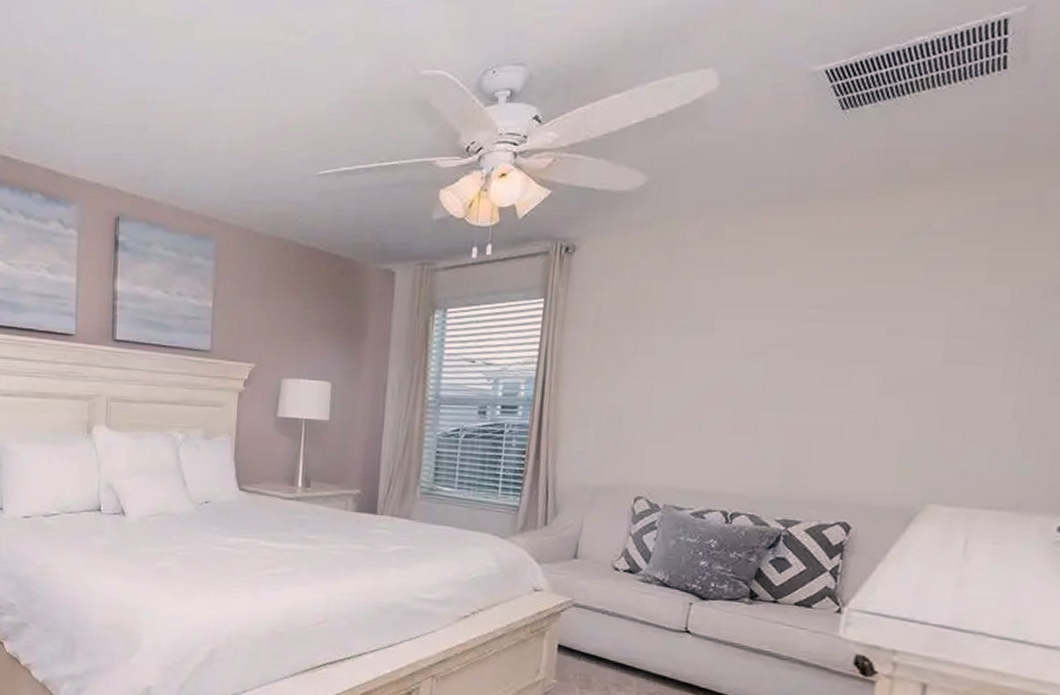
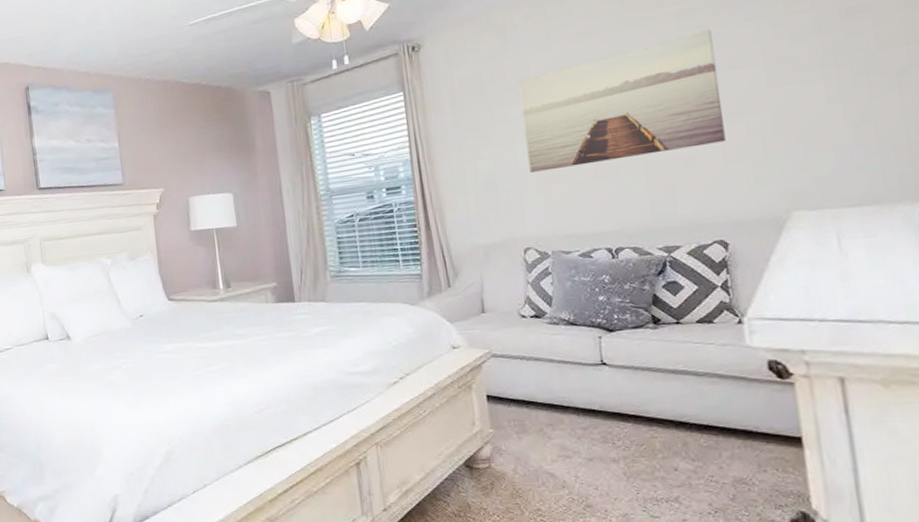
wall art: none [662,285,900,417] -> present [517,29,726,173]

